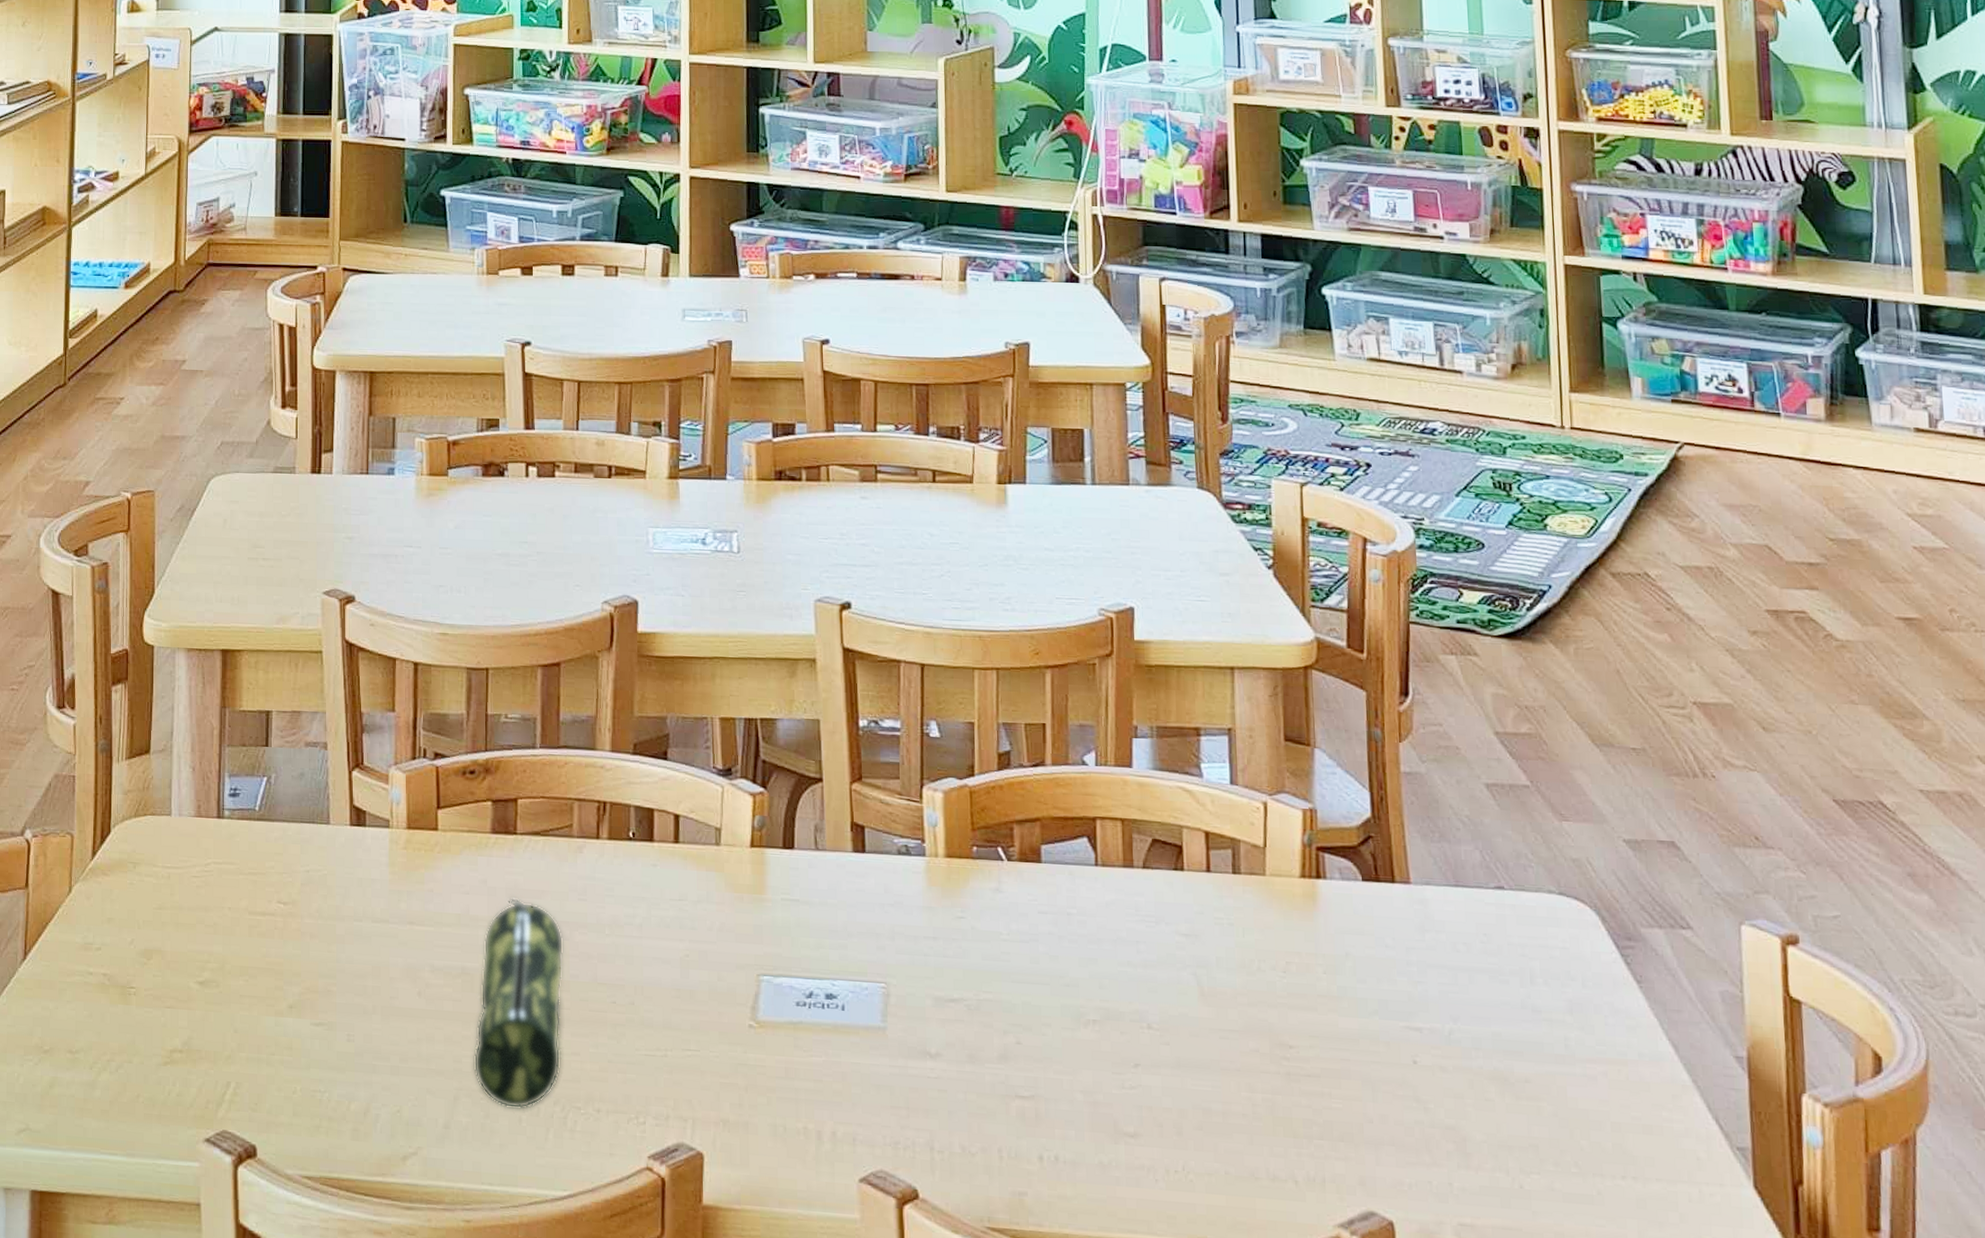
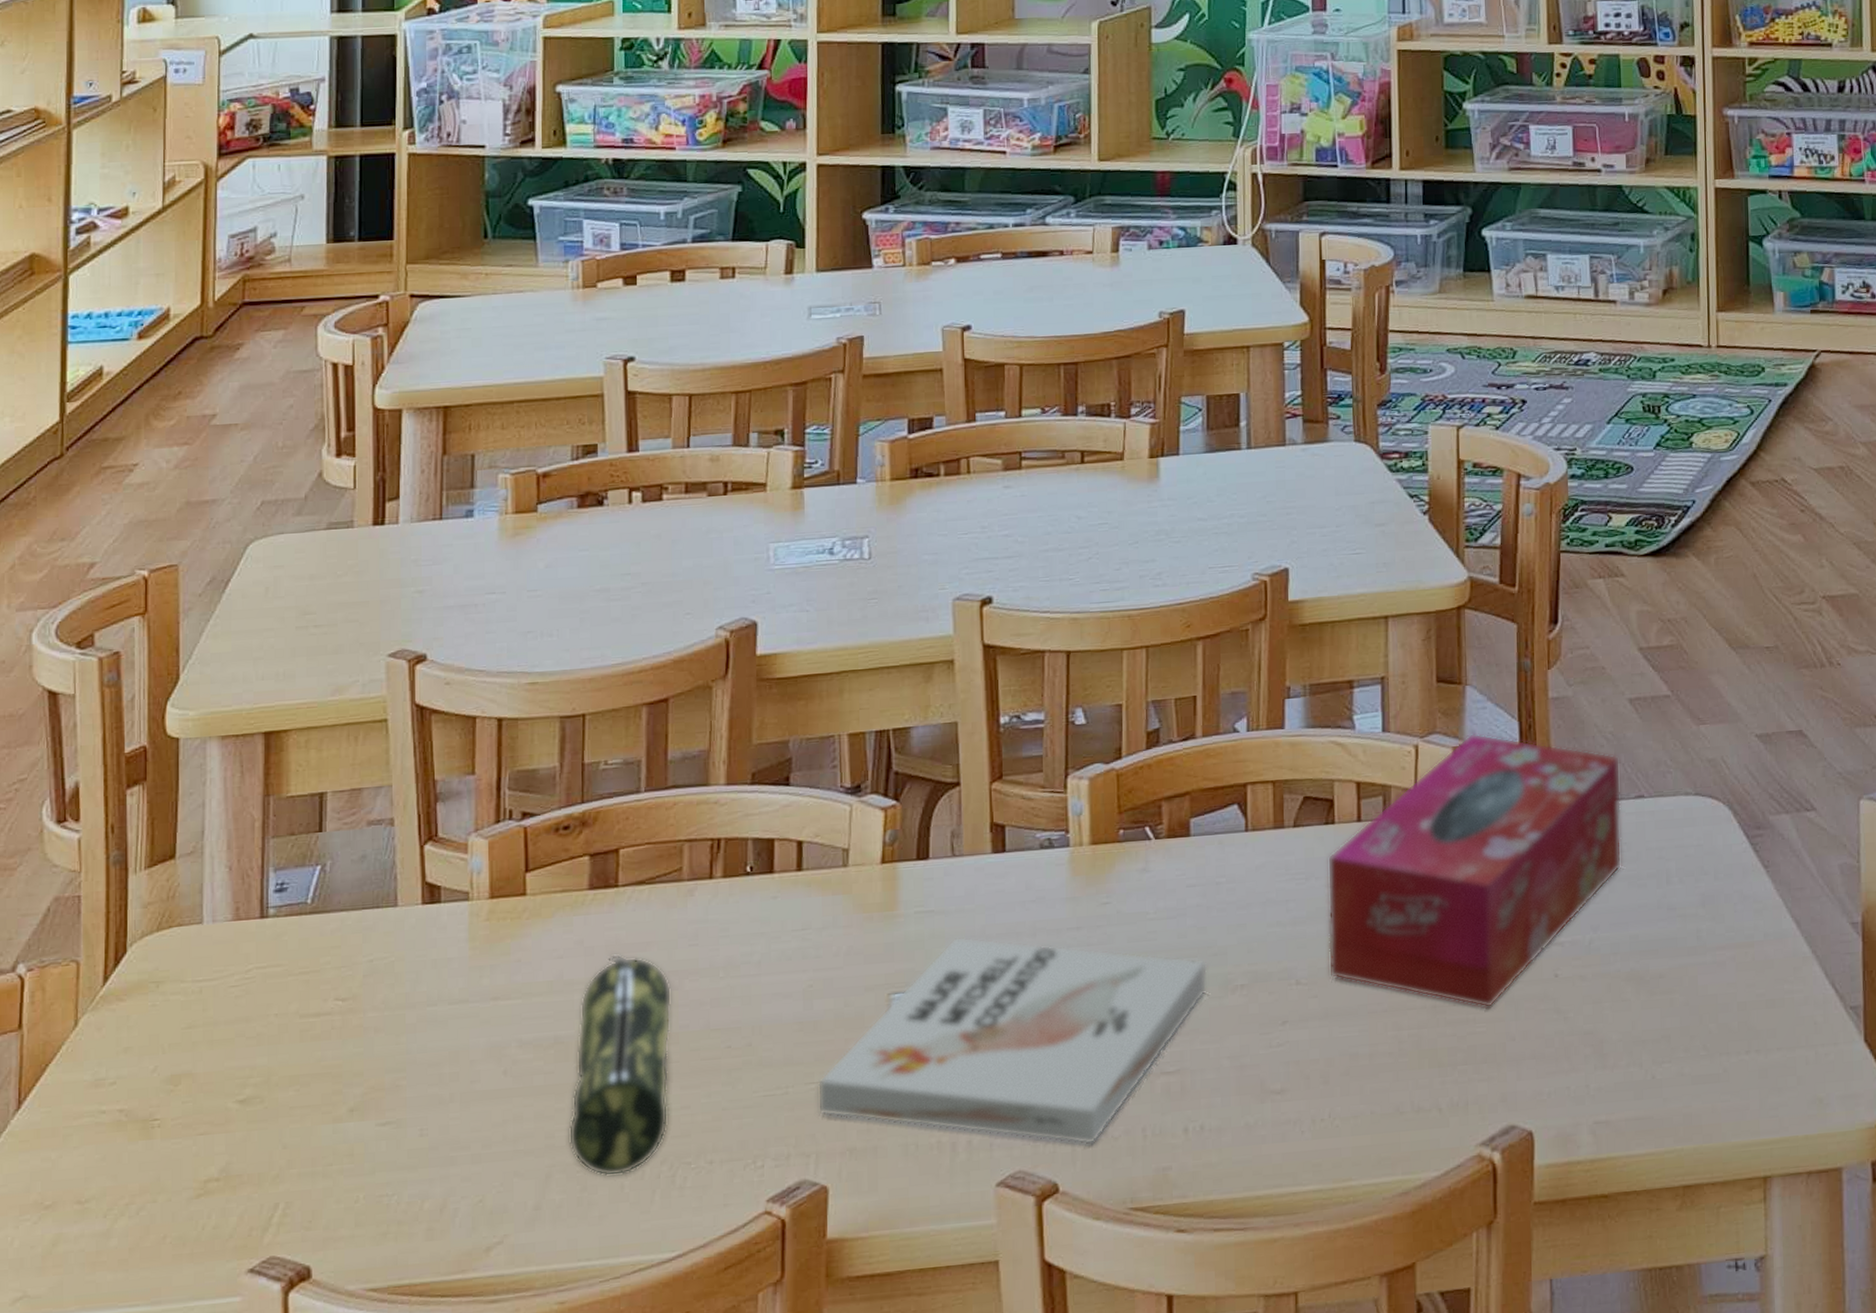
book: none [693,929,1060,1157] -> present [817,936,1208,1145]
tissue box: none [1176,797,1482,1085] -> present [1327,732,1622,1009]

